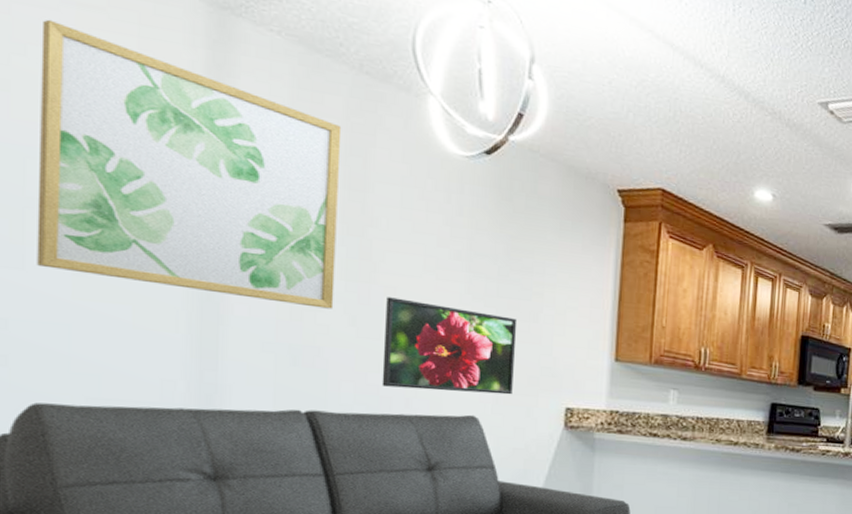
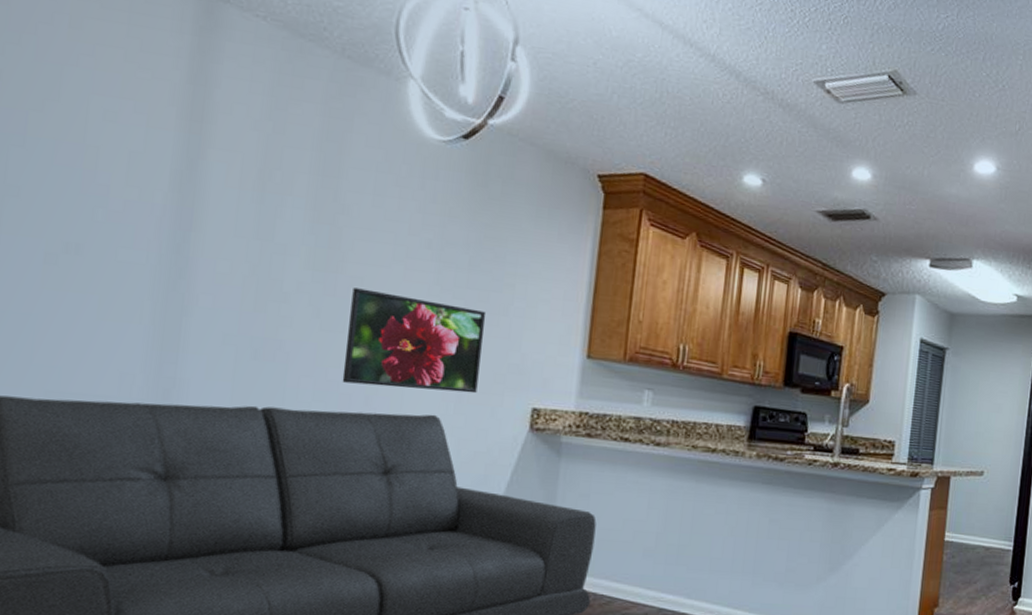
wall art: present [37,19,342,309] -> none [10,8,320,300]

